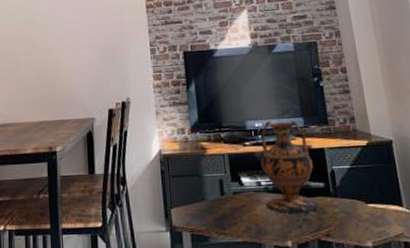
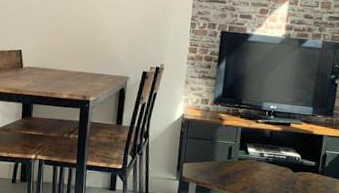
vase: present [261,121,319,214] -> none [263,105,311,183]

